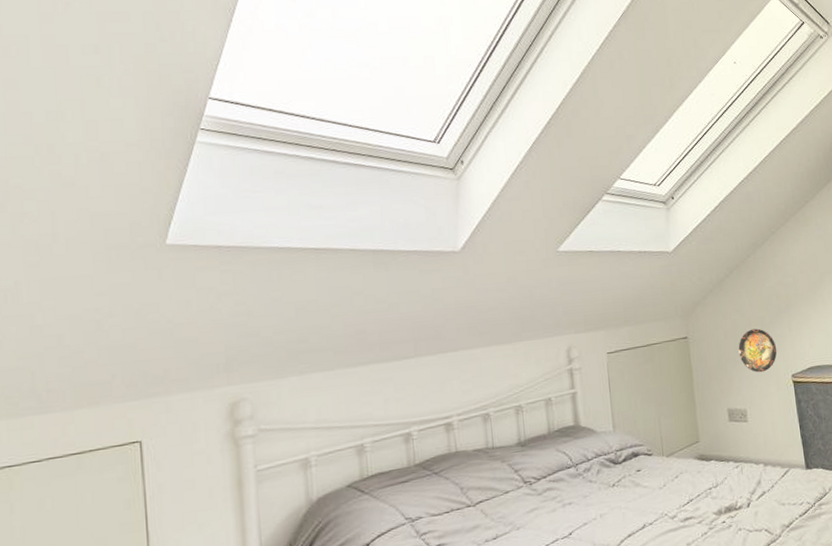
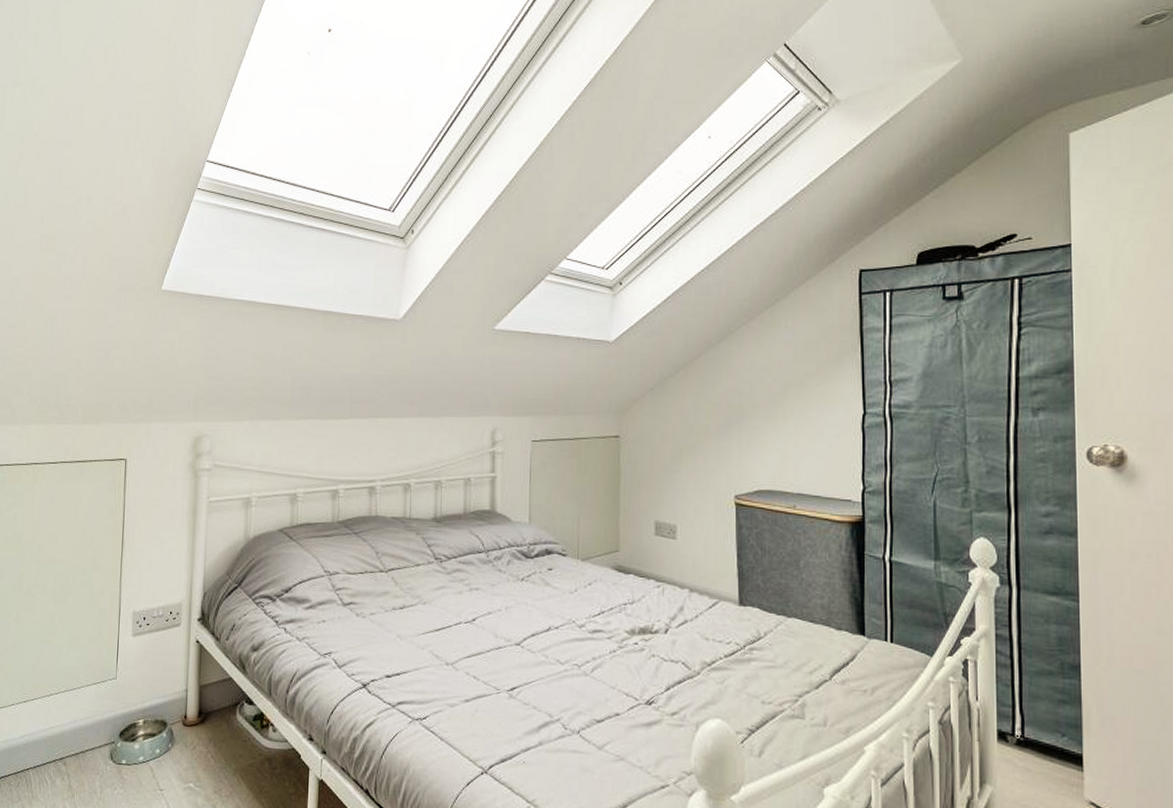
decorative plate: present [738,328,777,373] -> none [675,437,721,487]

